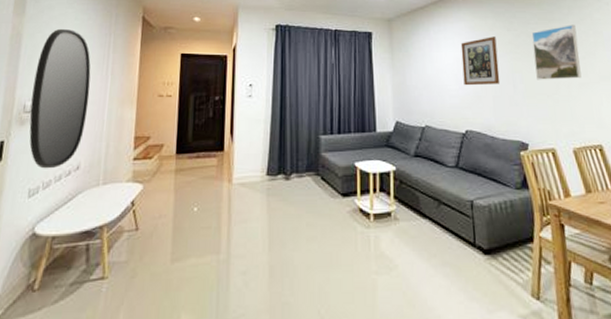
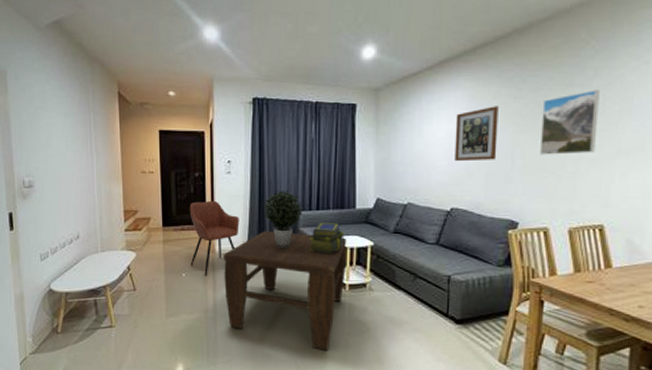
home mirror: present [29,28,91,169] -> none [27,106,79,237]
armchair: none [203,125,259,209] -> present [189,200,239,276]
coffee table: none [240,156,370,295] -> present [224,230,347,350]
potted plant: none [285,114,324,175] -> present [264,191,302,248]
stack of books: none [331,147,367,181] -> present [309,223,345,255]

